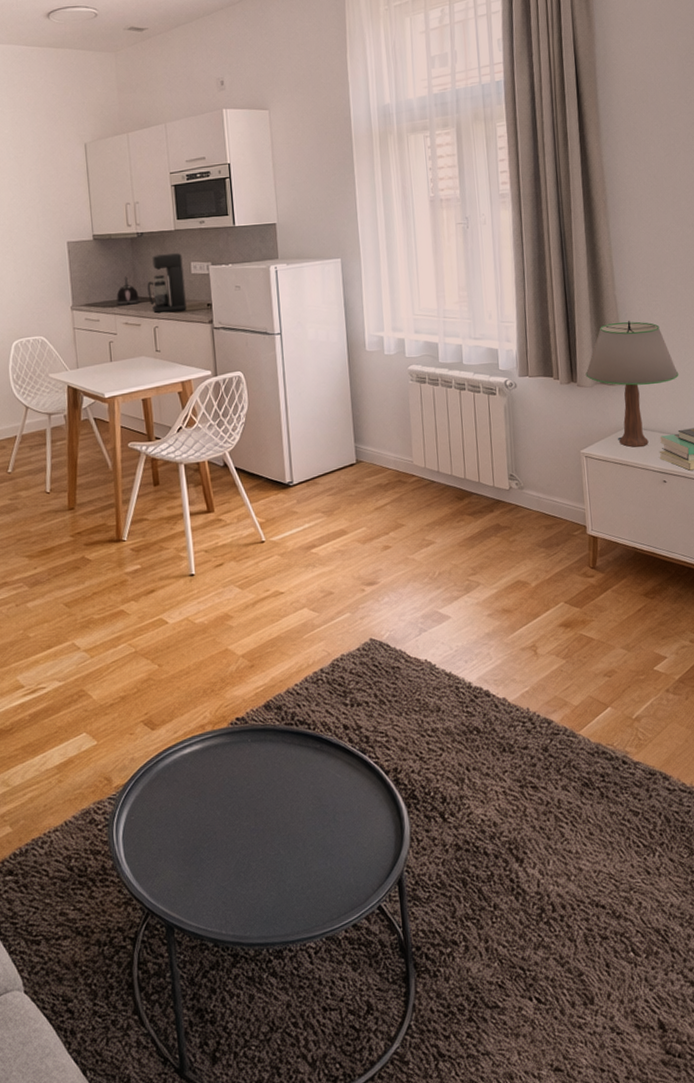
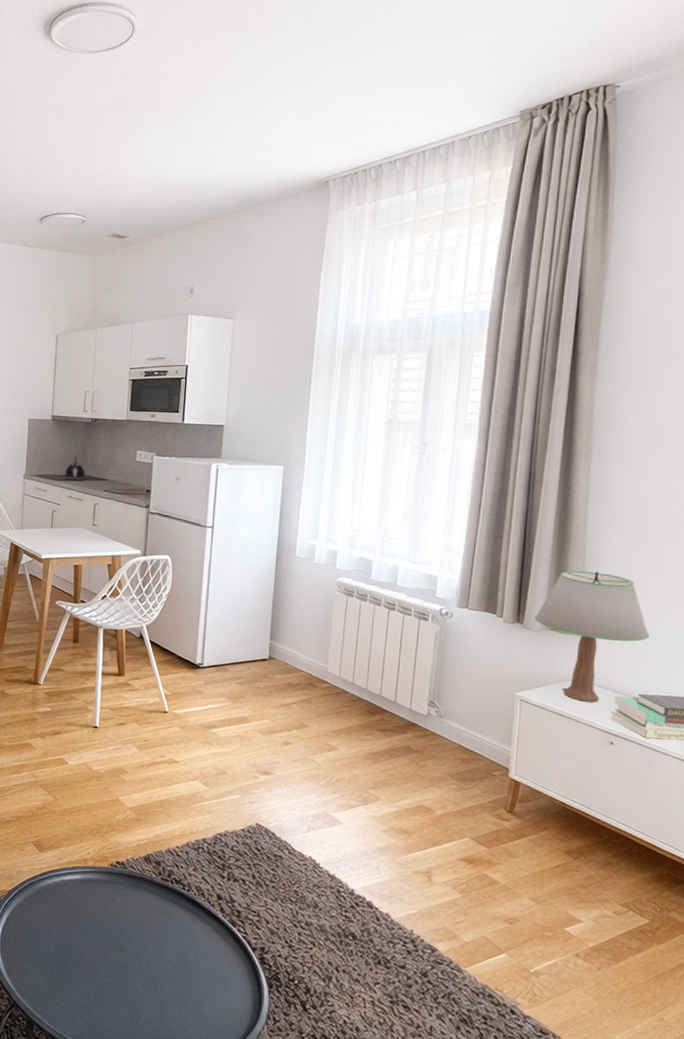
coffee maker: present [147,252,187,314] -> none [93,439,130,494]

